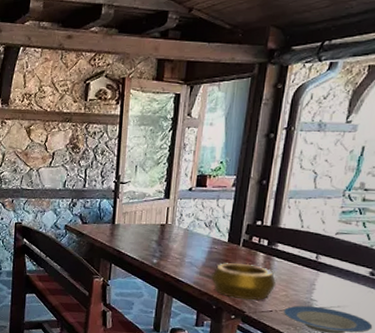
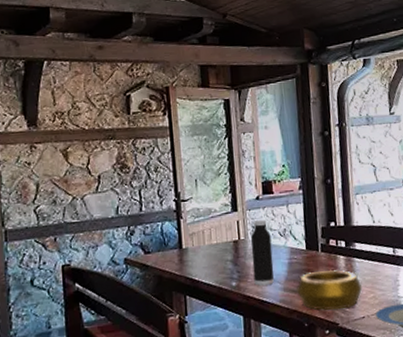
water bottle: none [173,209,197,267] -> present [251,220,274,286]

